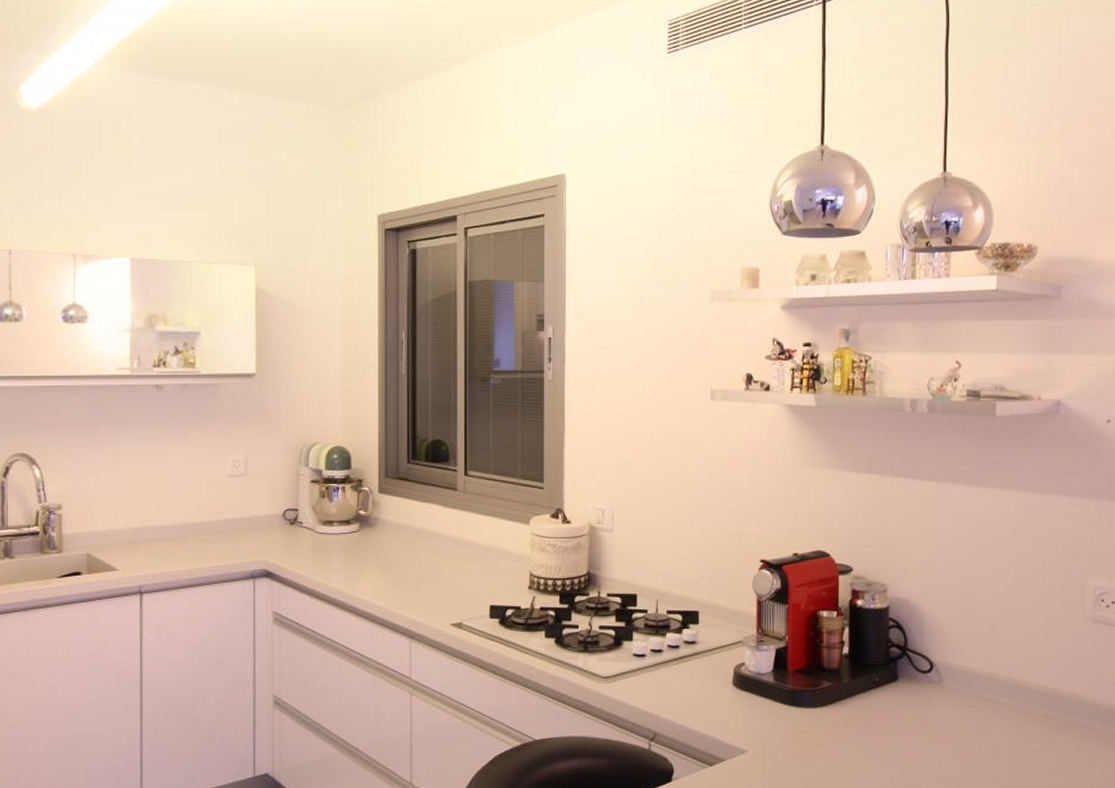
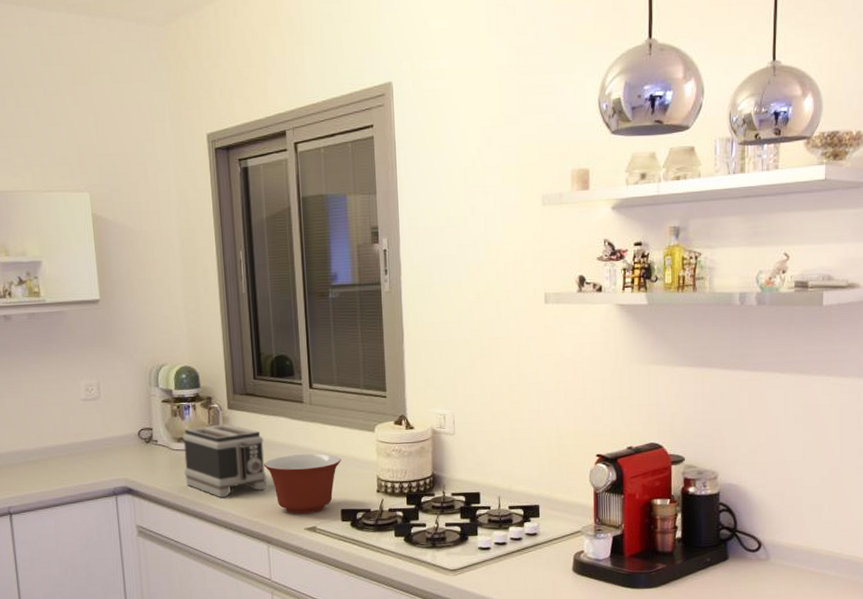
toaster: none [328,508,414,587] -> present [182,424,267,498]
mixing bowl: none [412,545,493,609] -> present [264,453,341,514]

